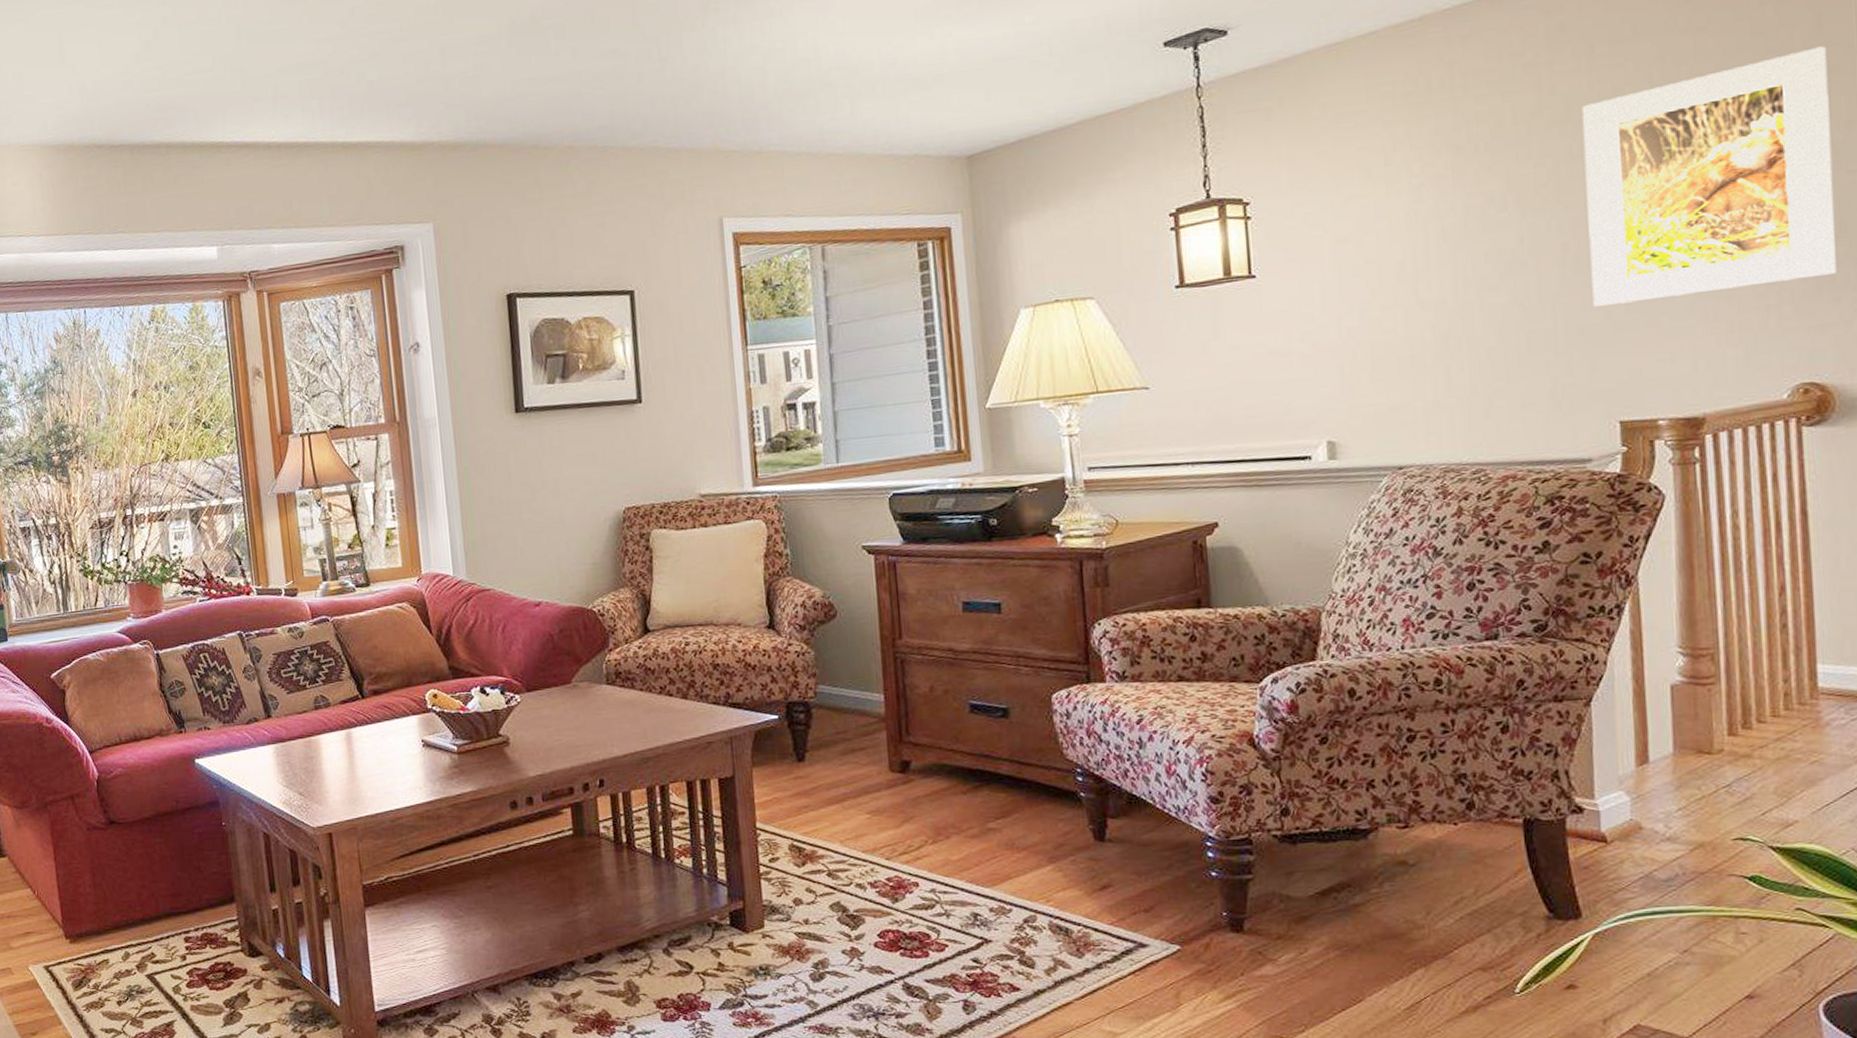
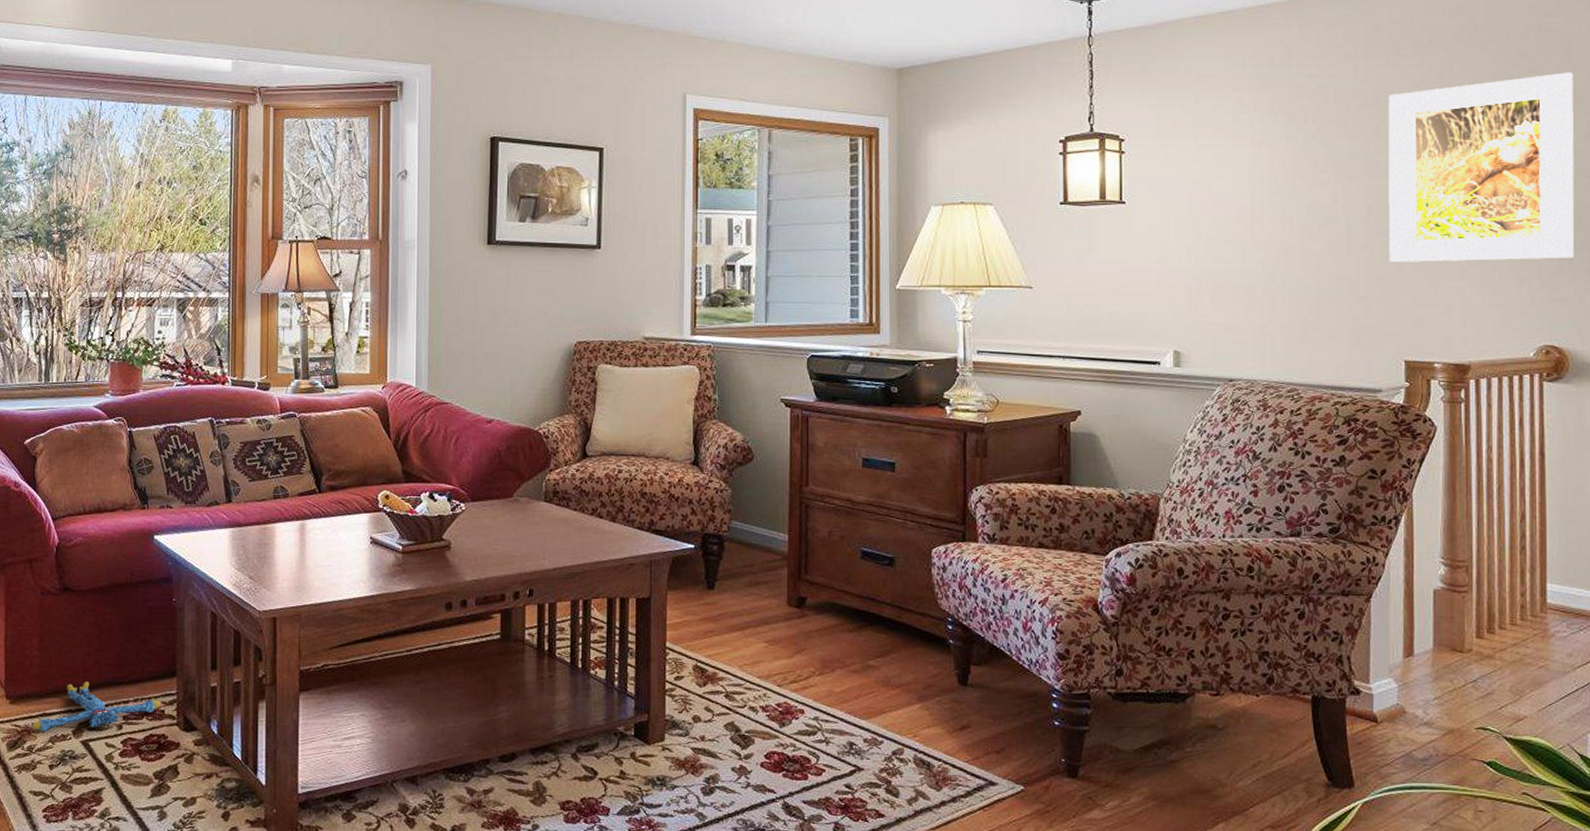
plush toy: none [94,914,224,968] -> present [32,681,162,731]

